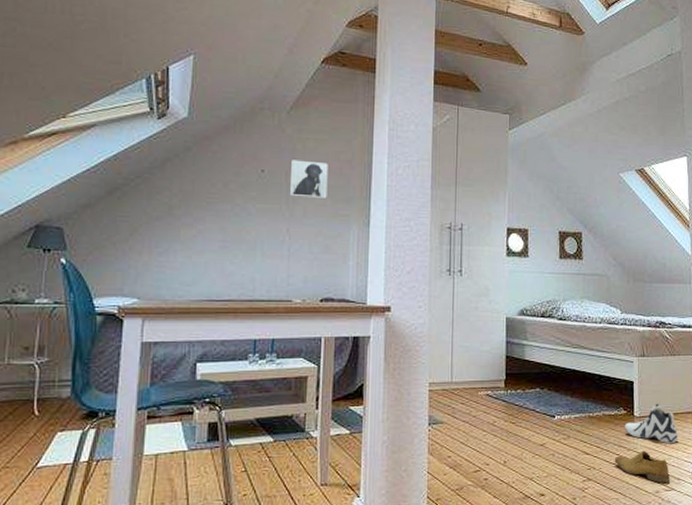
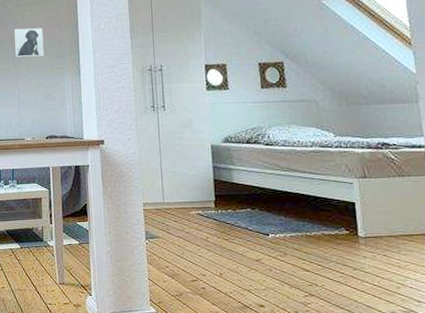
shoe: present [614,450,670,484] -> none [338,270,408,305]
sneaker: present [624,403,678,443] -> none [348,224,414,265]

